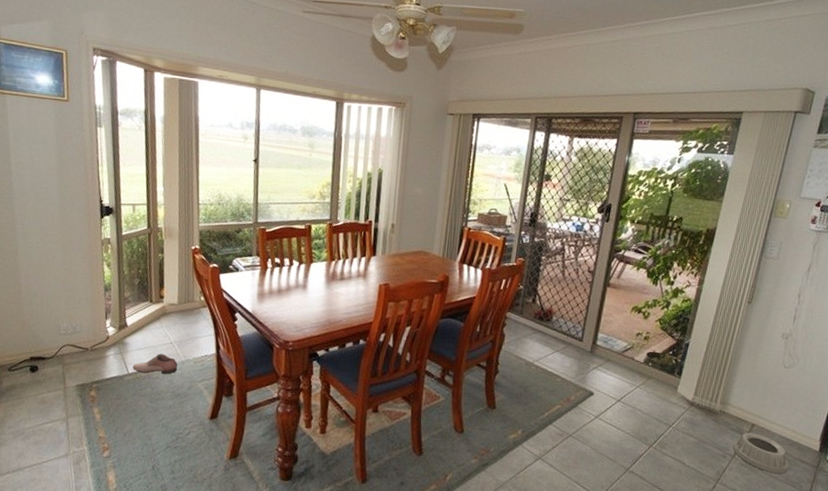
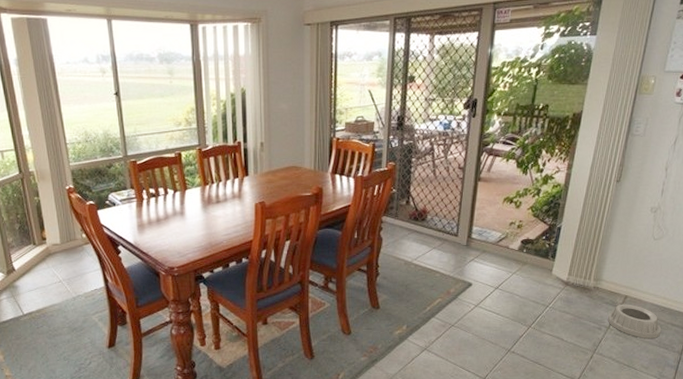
shoe: present [132,354,178,374] -> none [26,293,70,312]

